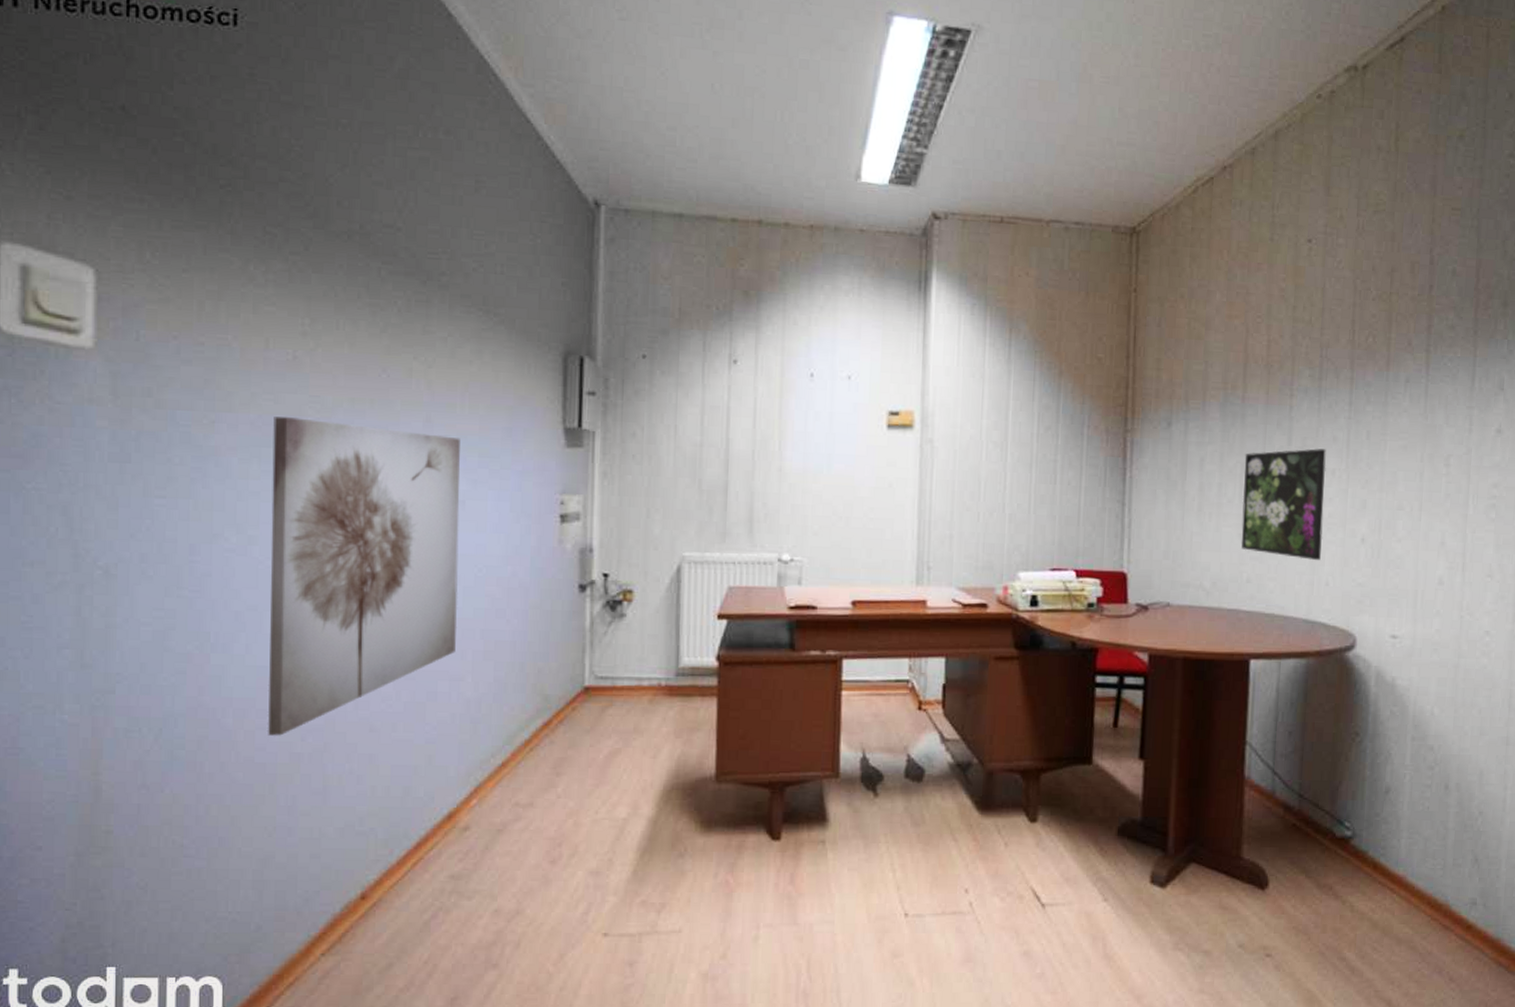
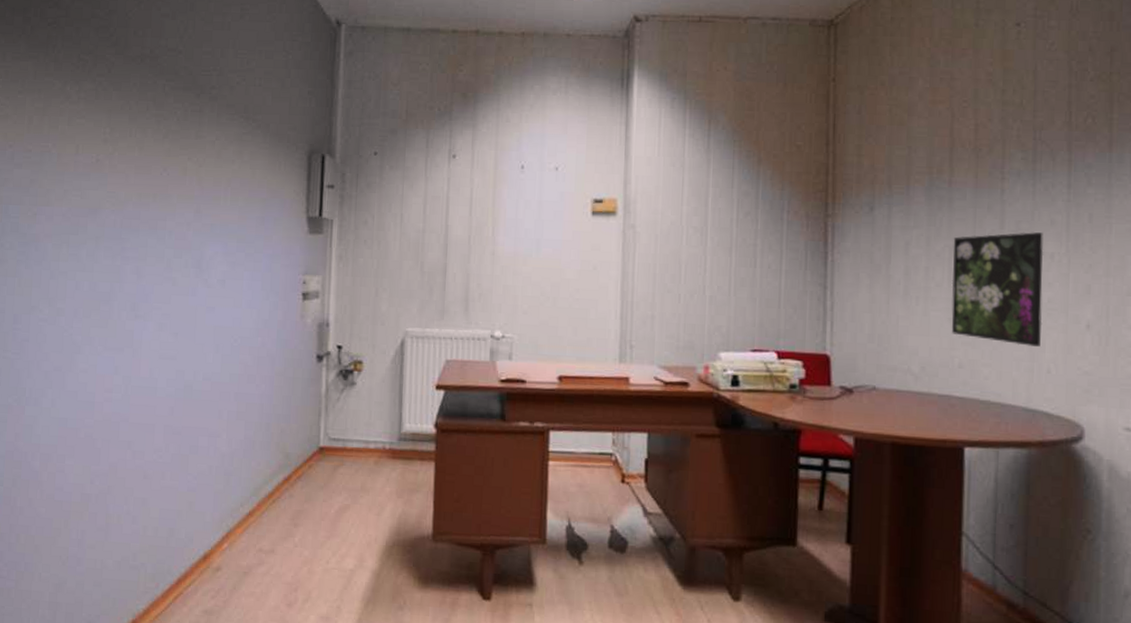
wall art: present [268,417,460,736] -> none [65,209,223,478]

